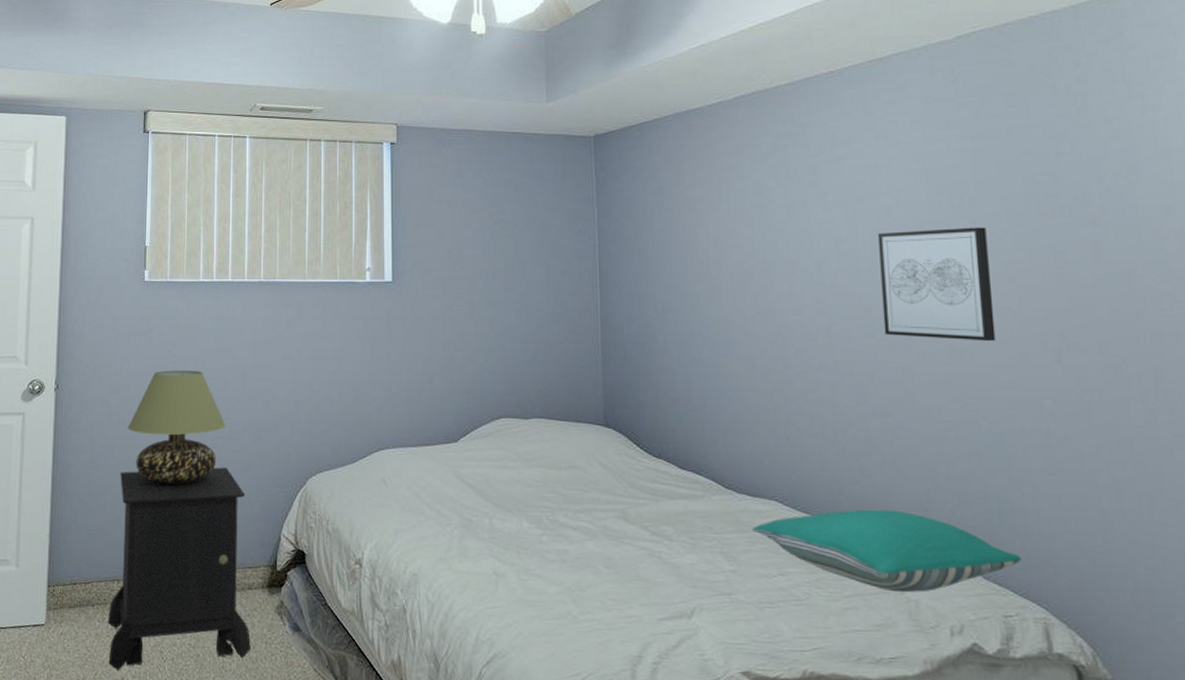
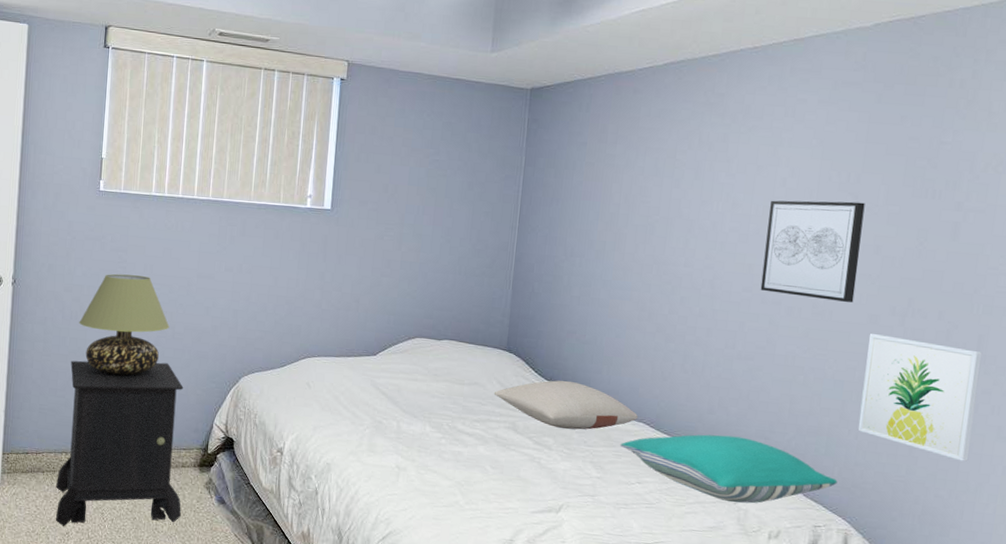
pillow: none [596,456,769,514] -> present [493,380,639,430]
wall art: none [1022,374,1177,523] -> present [857,333,983,462]

